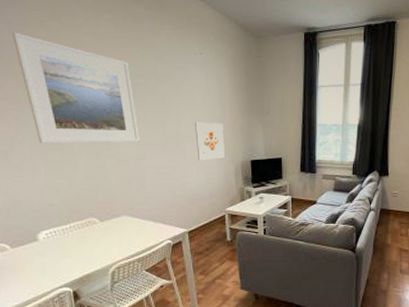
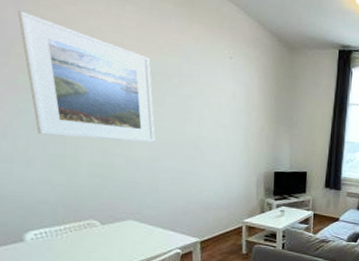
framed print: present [194,121,225,161] -> none [217,127,248,168]

